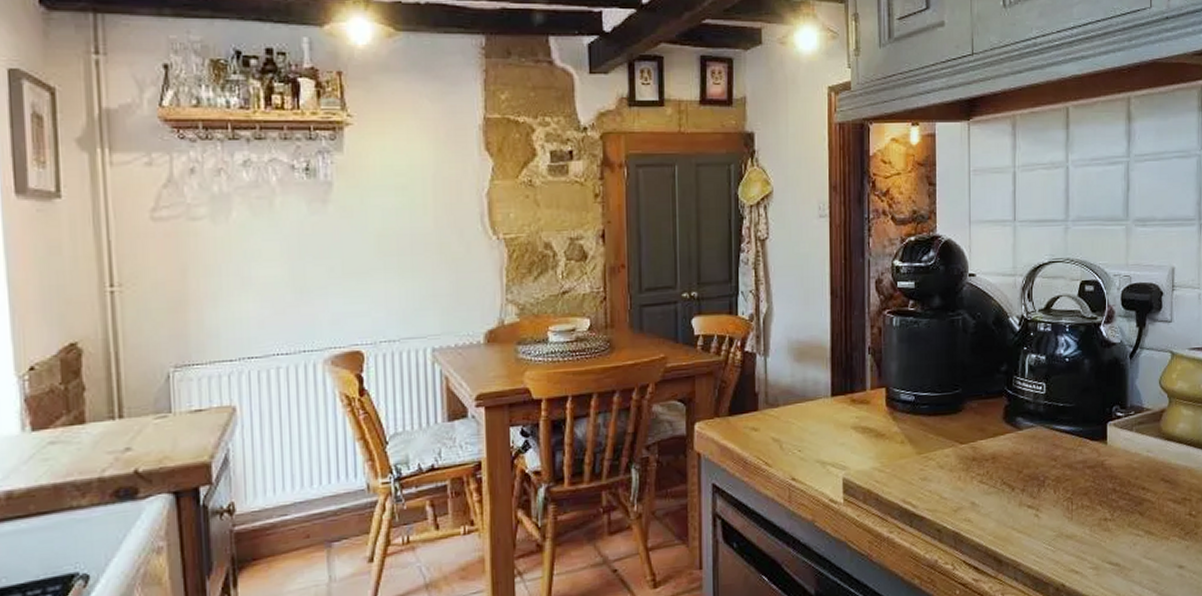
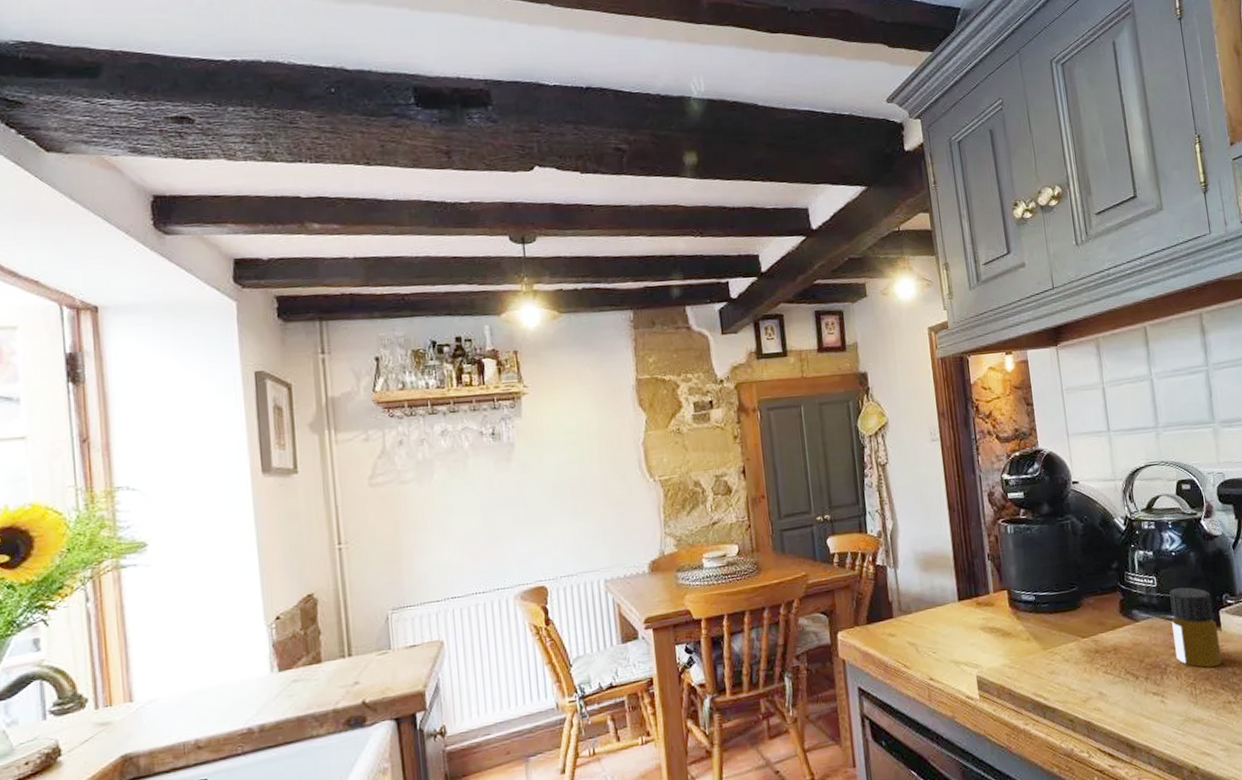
bottle: none [1057,396,1103,482] -> present [1169,587,1222,668]

